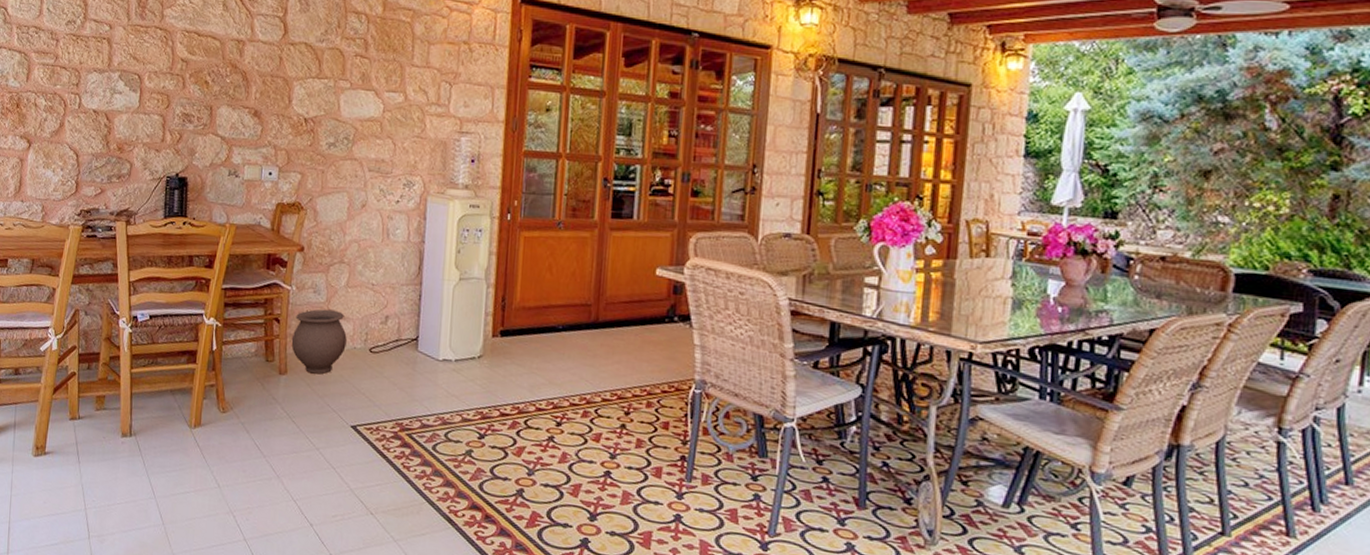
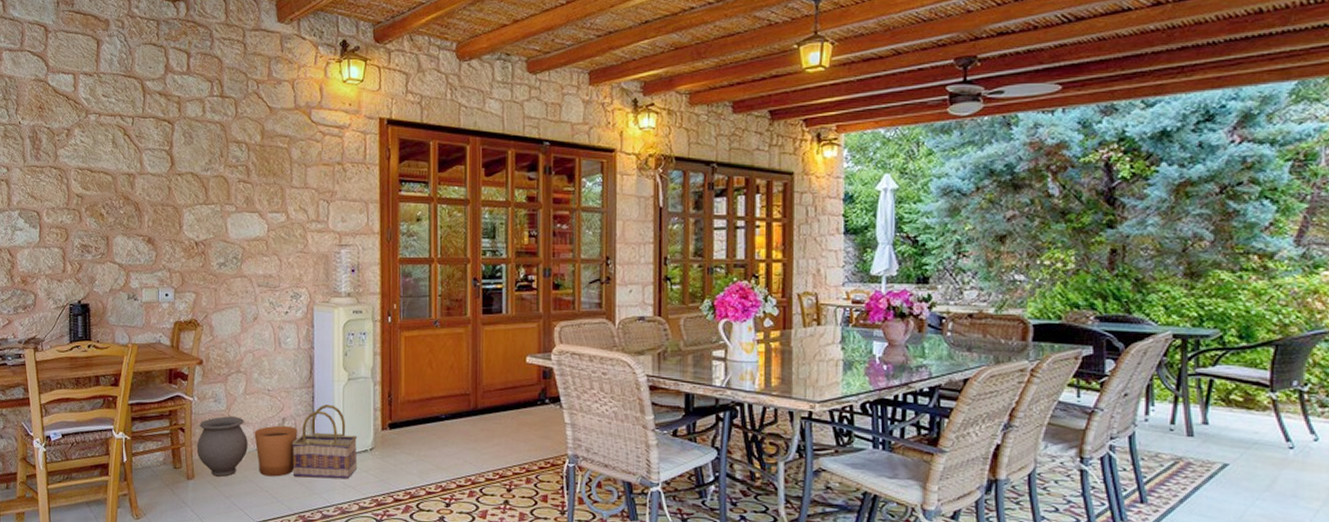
planter: none [354,323,401,379] -> present [254,425,298,477]
basket: none [392,304,465,388] -> present [291,404,357,480]

